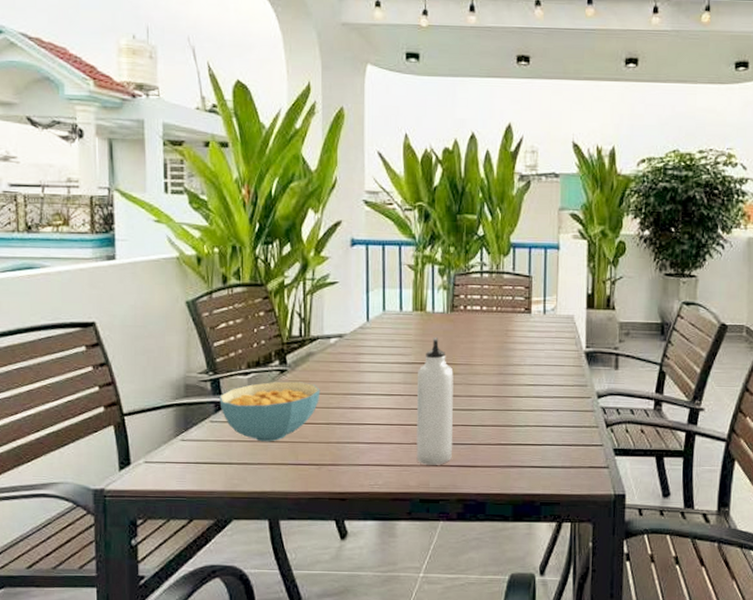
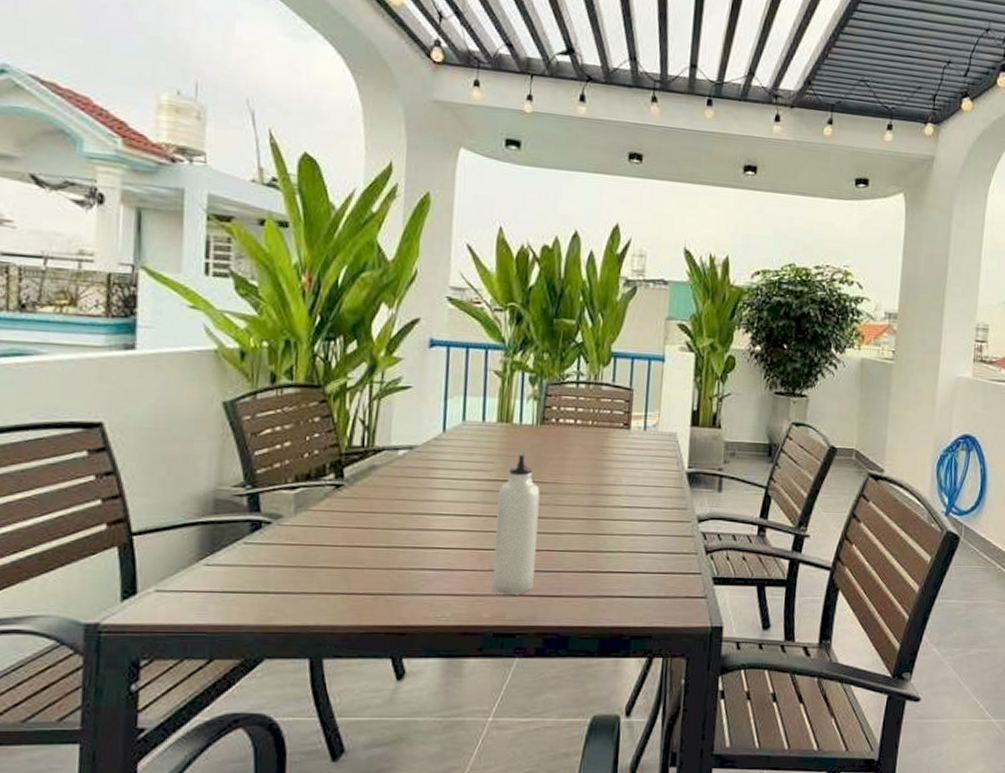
cereal bowl: present [219,381,321,442] -> none [257,497,383,568]

